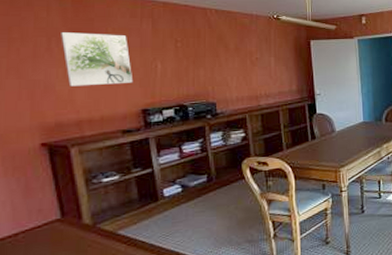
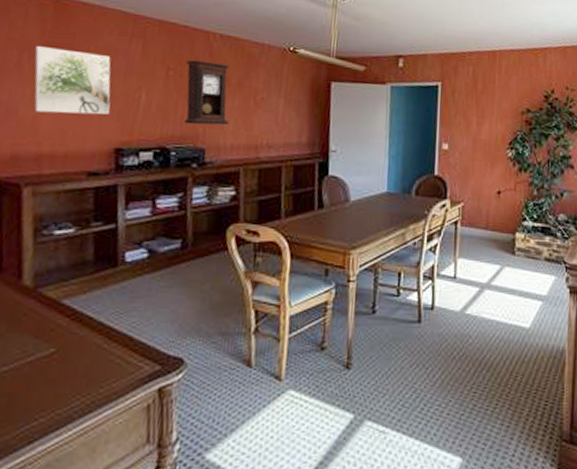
pendulum clock: none [190,32,232,84] -> present [184,60,230,126]

